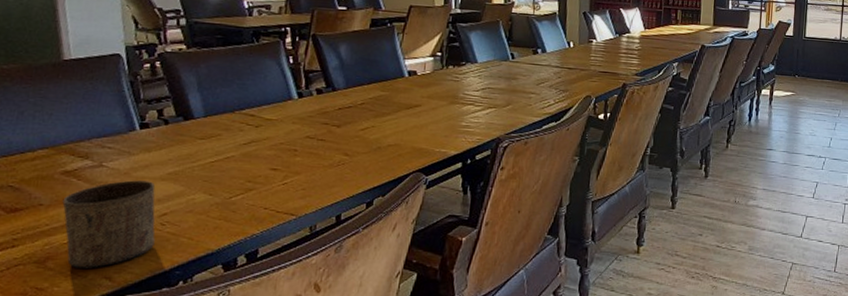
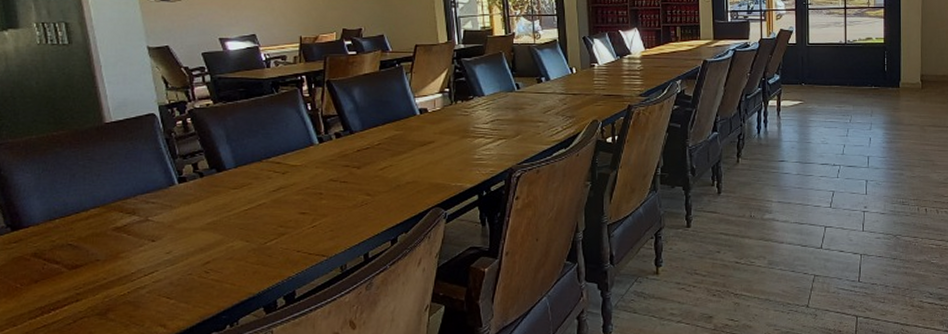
cup: present [62,180,156,268] -> none [116,232,201,318]

